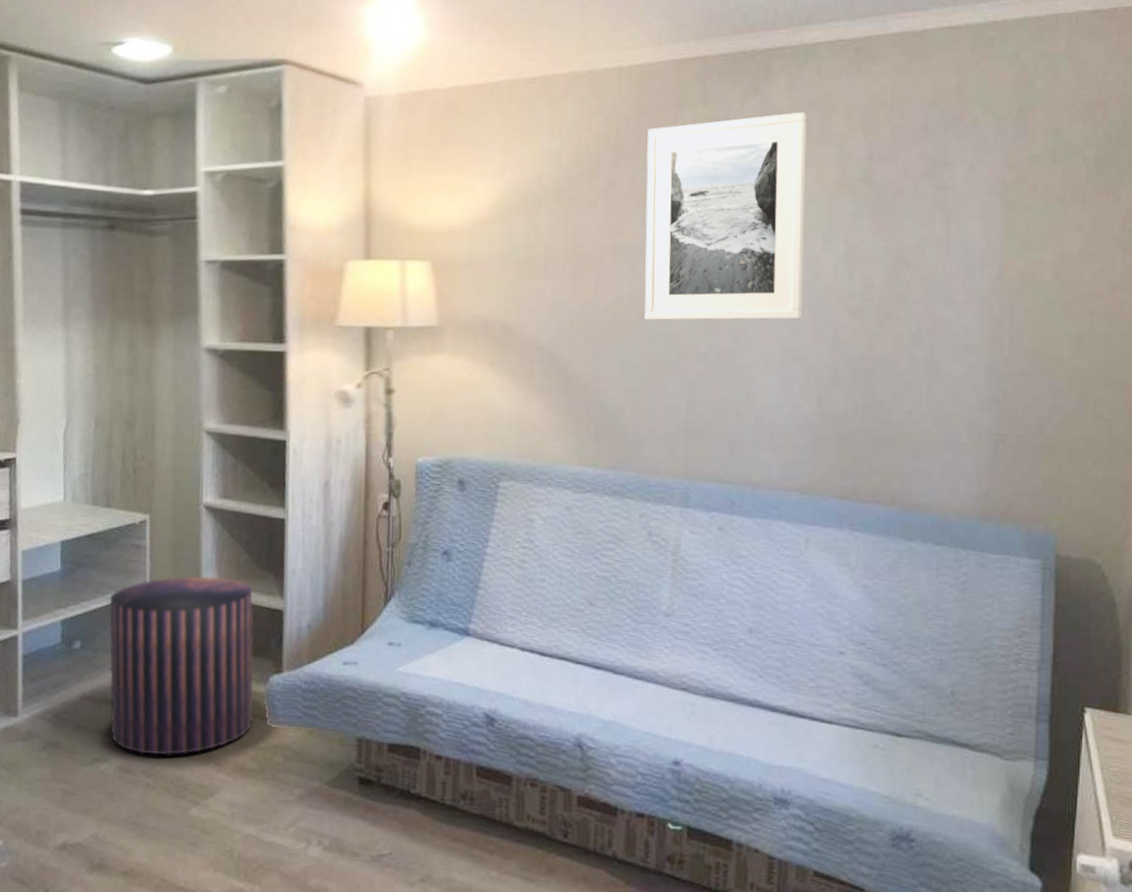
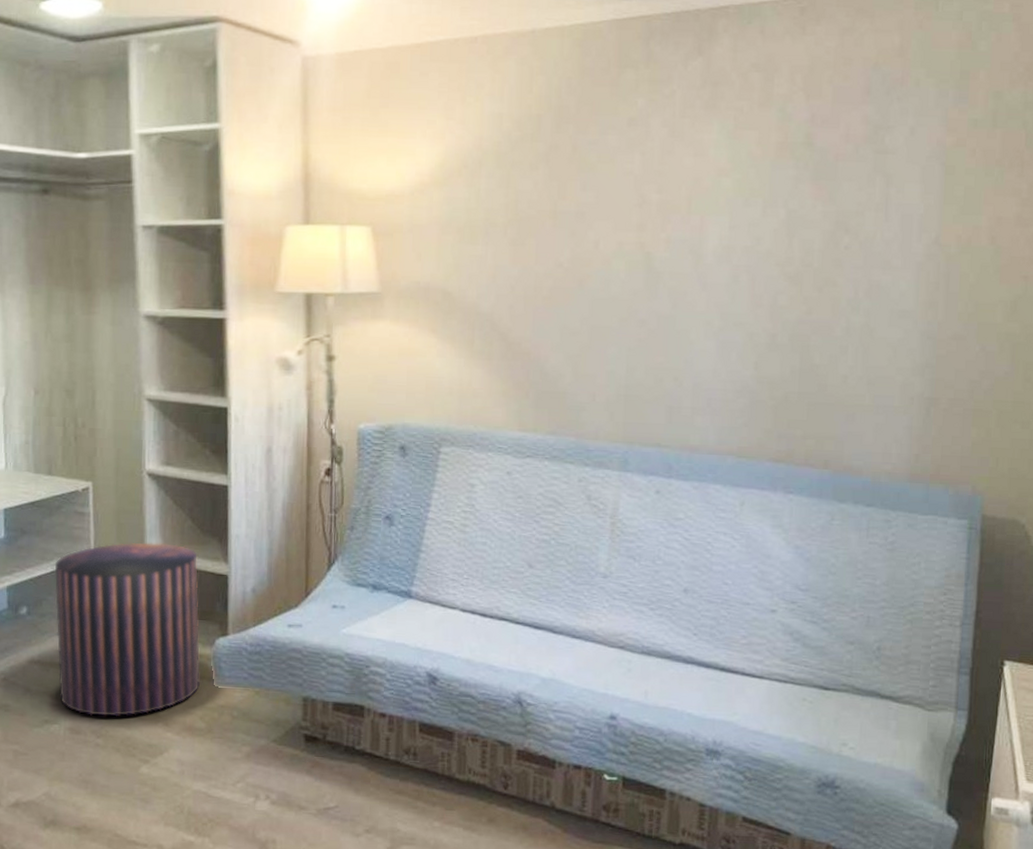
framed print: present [644,112,807,321] -> none [585,74,750,286]

